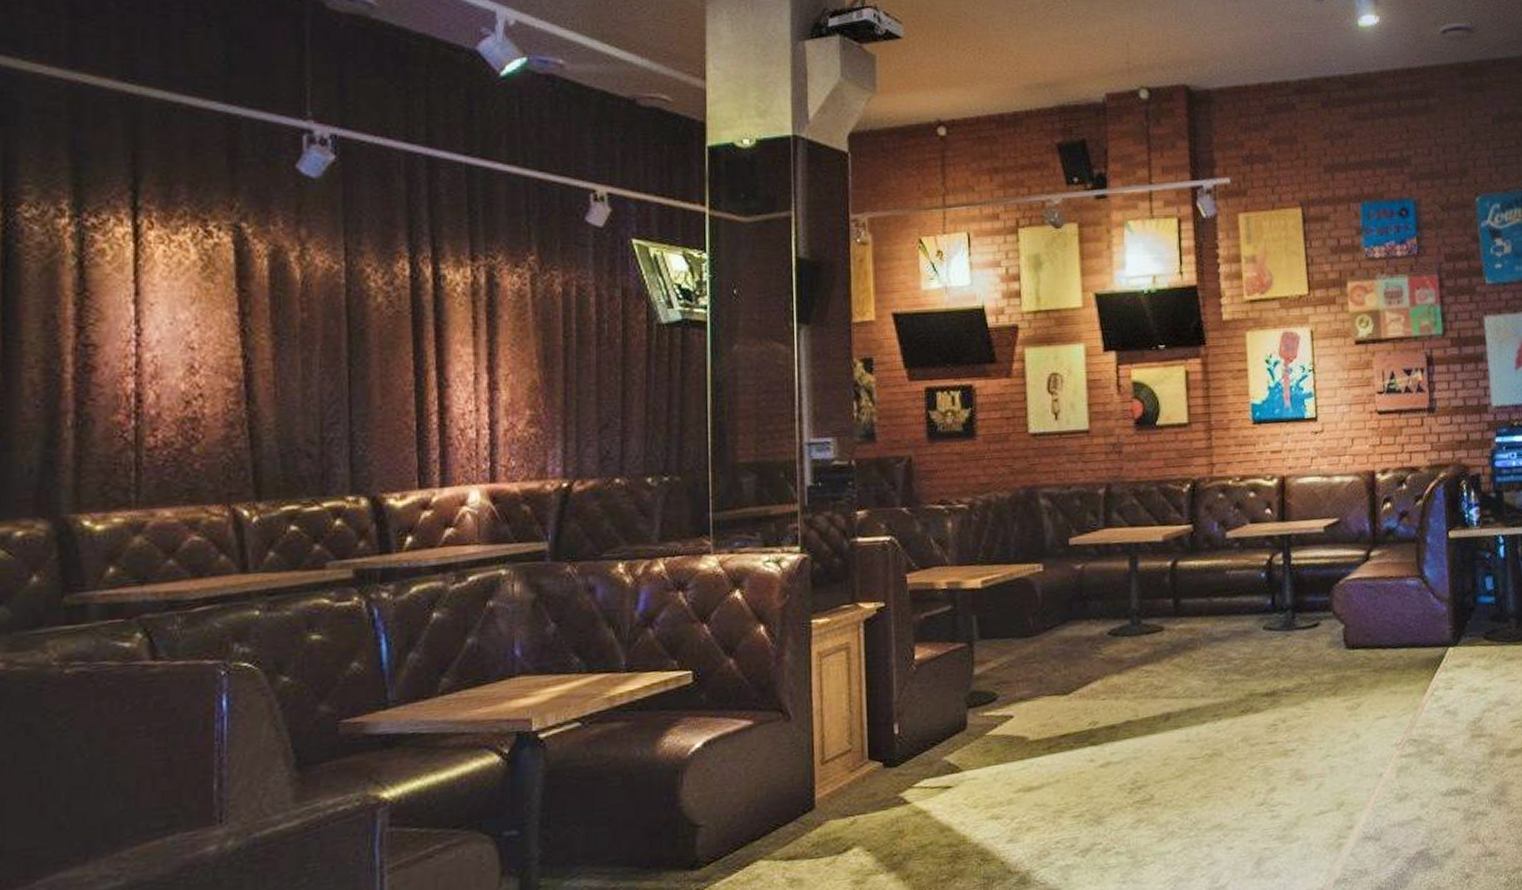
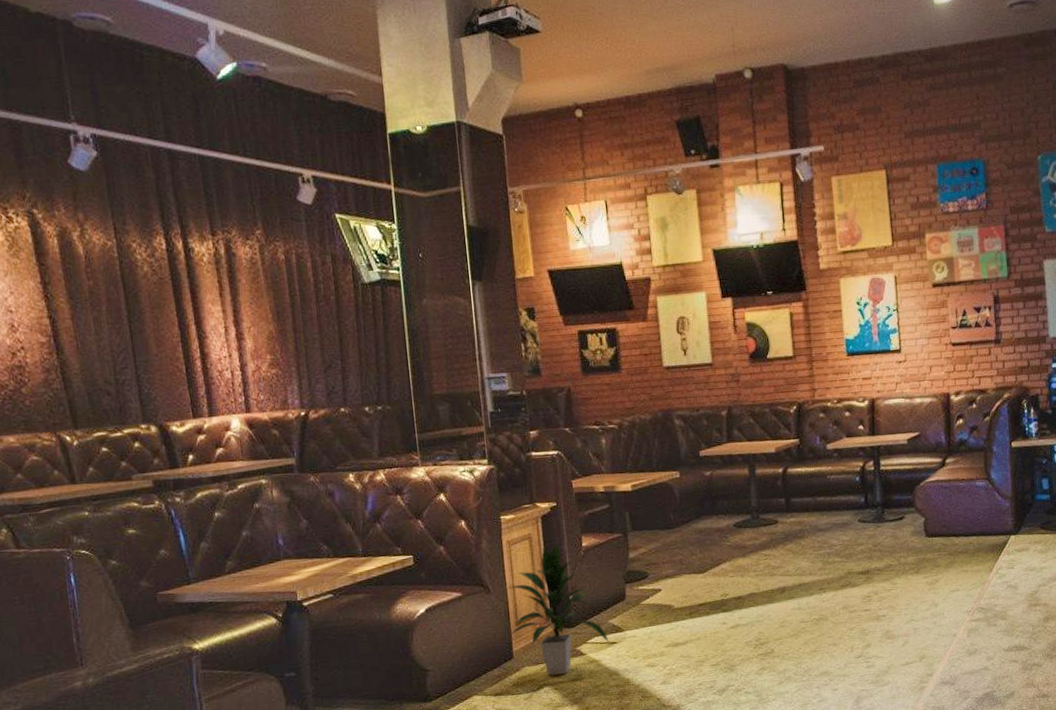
indoor plant: none [810,654,942,832] -> present [506,543,609,676]

